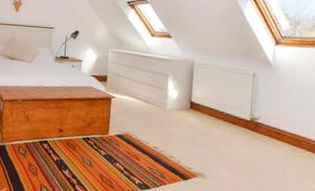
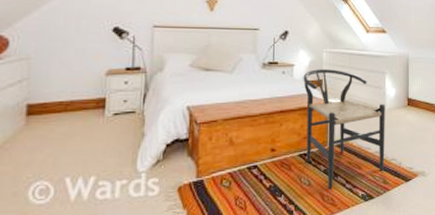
chair: none [89,66,167,172] -> present [303,69,385,189]

